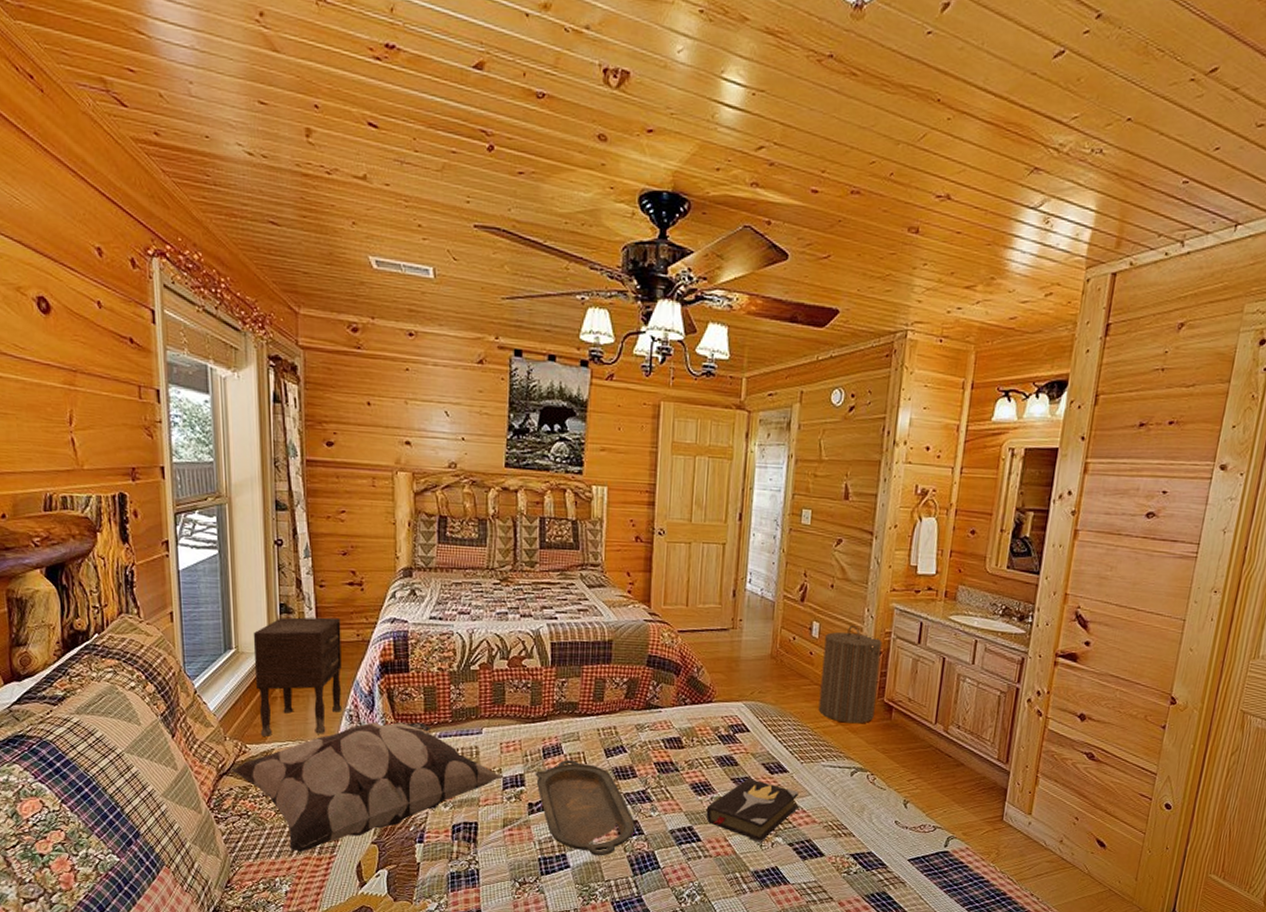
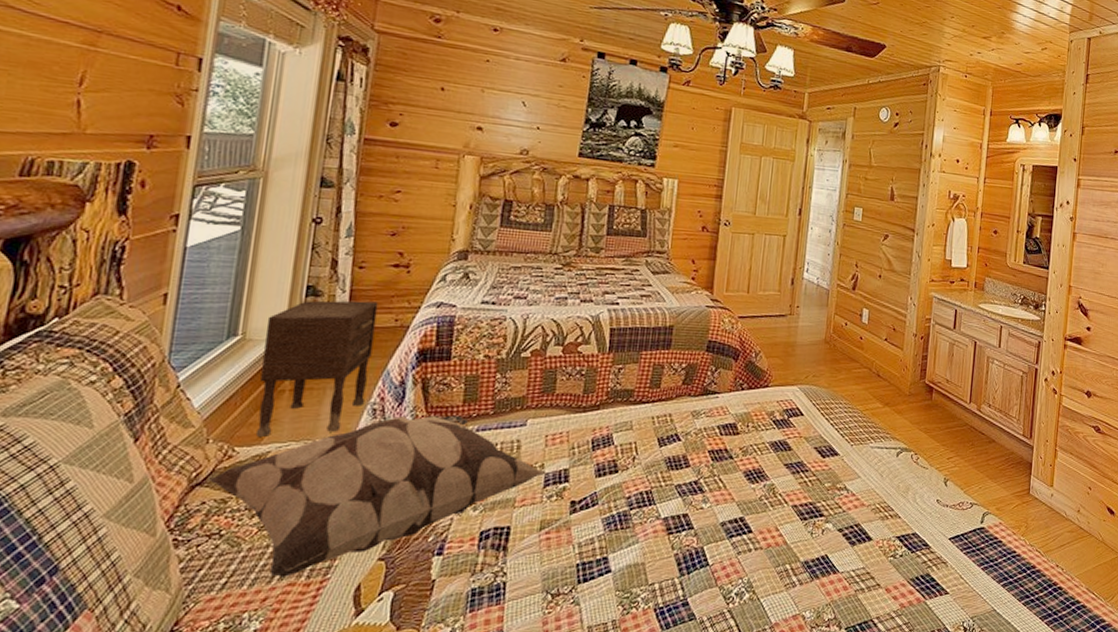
serving tray: present [535,760,635,856] -> none [581,452,685,557]
hardback book: present [706,778,799,843] -> none [758,463,849,530]
laundry hamper: present [818,625,883,724] -> none [867,312,924,405]

